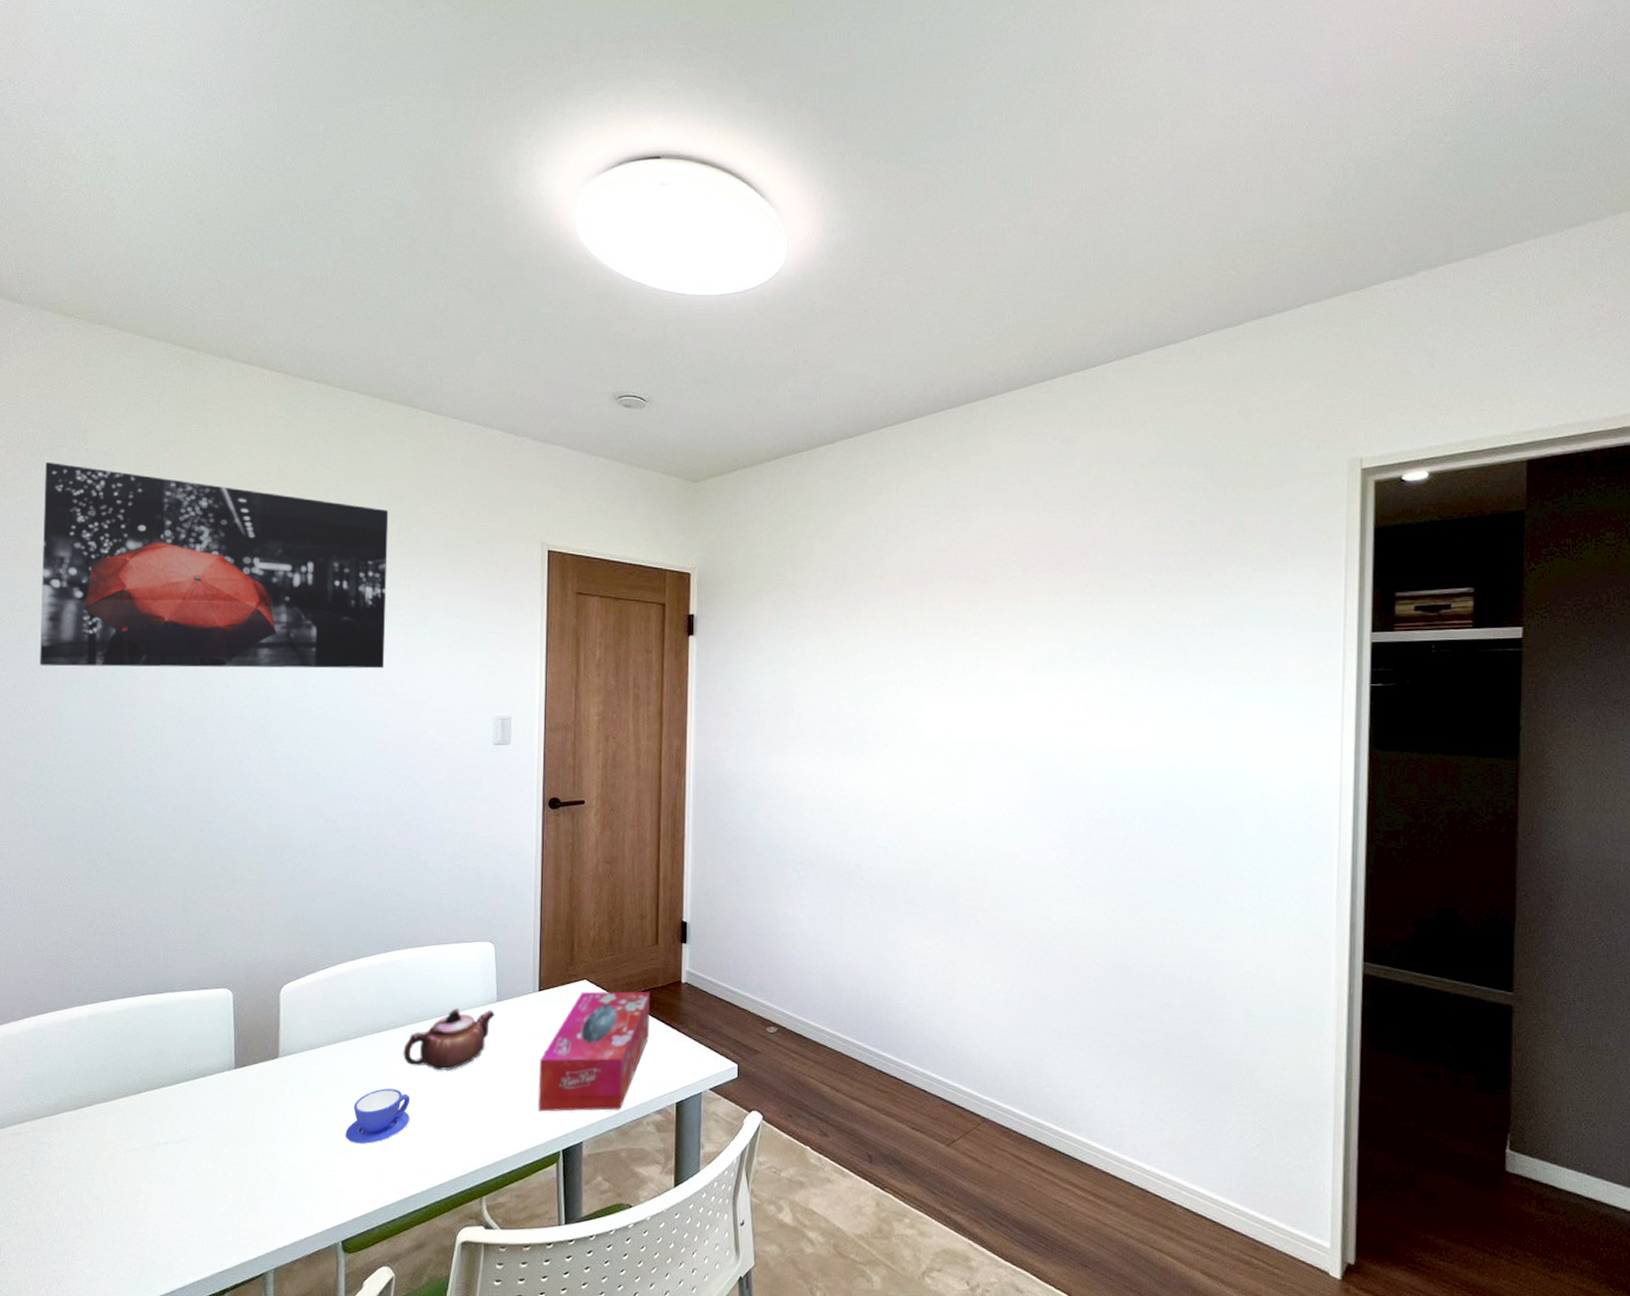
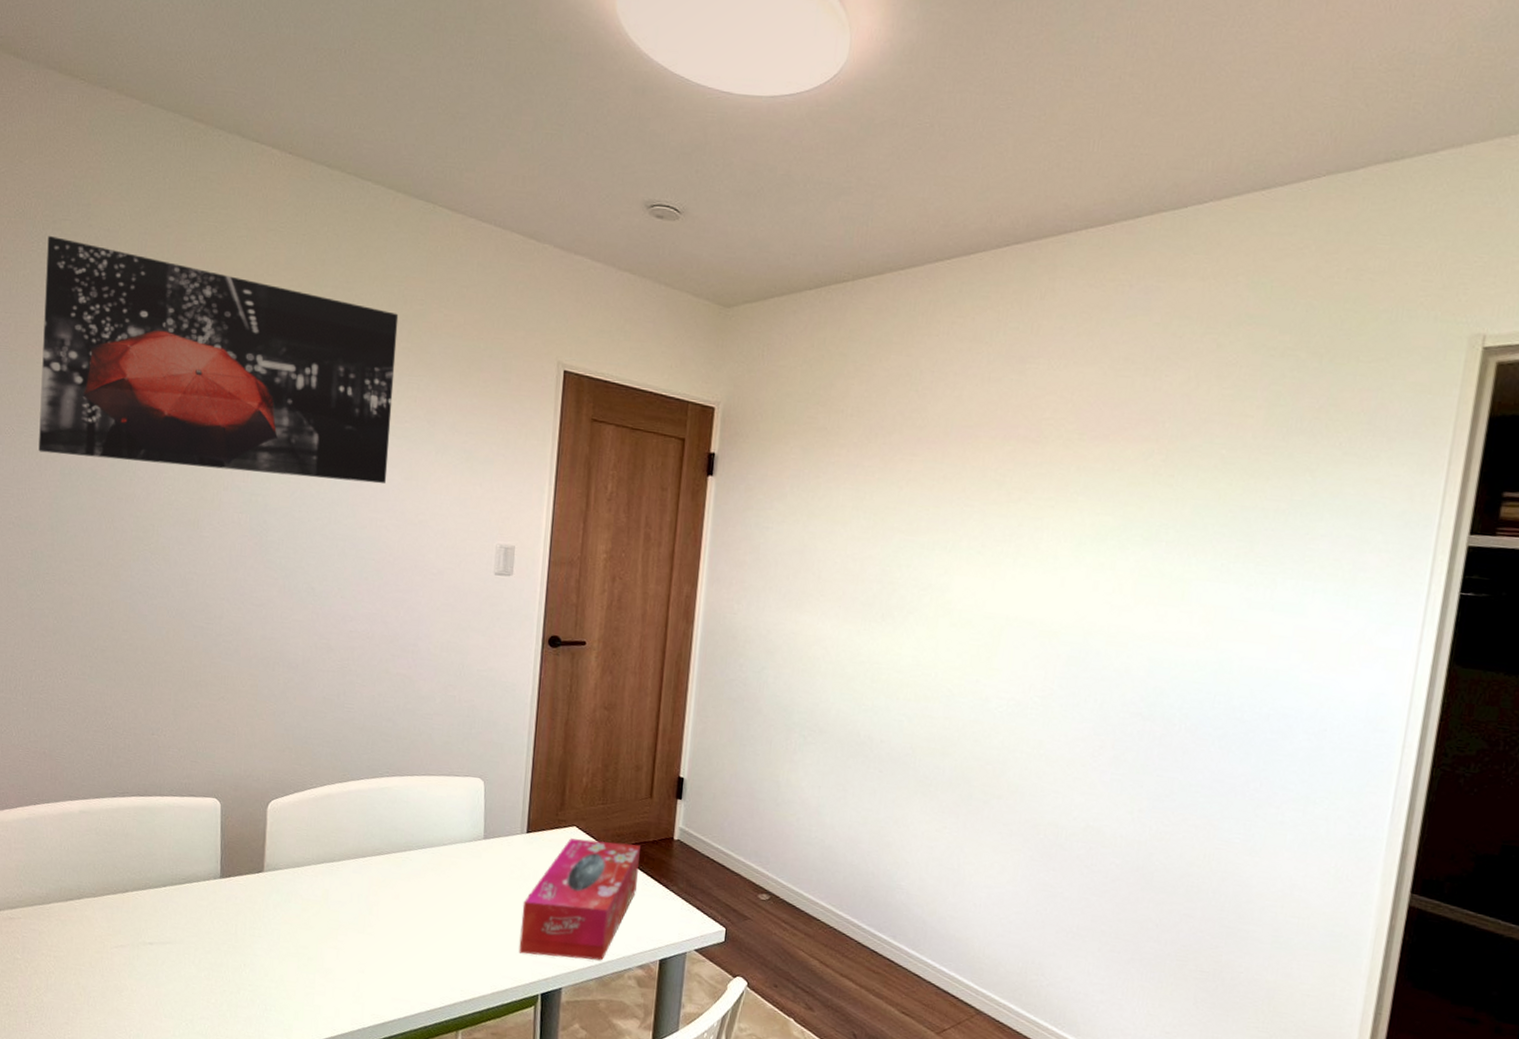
teacup: present [345,1088,411,1144] -> none [326,913,392,966]
teapot: present [402,1008,495,1071] -> none [386,841,481,903]

